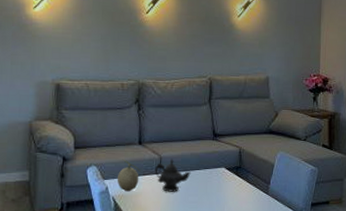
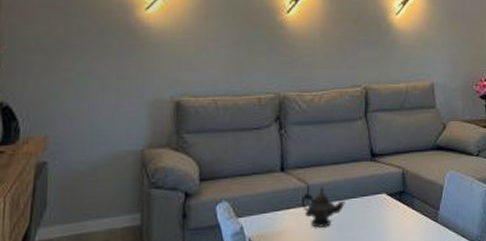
fruit: present [117,159,141,192] -> none [254,190,284,231]

